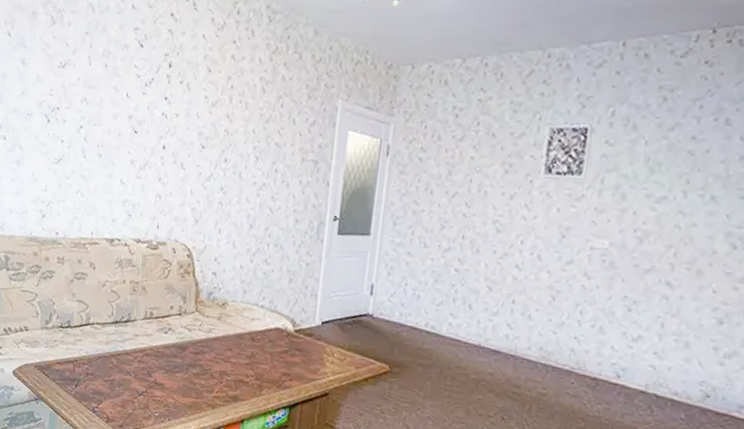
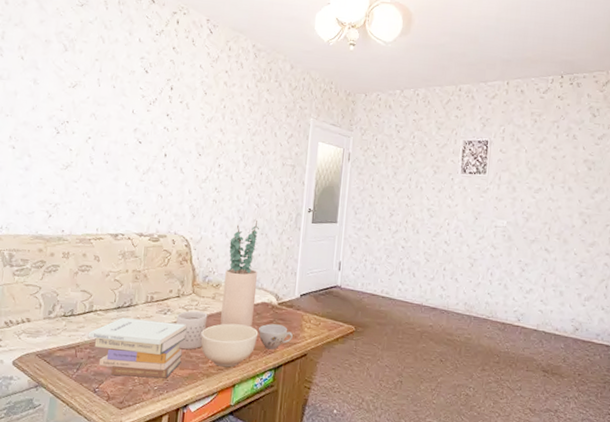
books: none [85,333,190,405] -> present [88,318,187,379]
mug: none [178,331,213,376] -> present [176,311,208,350]
bowl: none [205,349,271,400] -> present [201,323,259,367]
vase: none [227,229,273,357] -> present [220,221,259,328]
teacup: none [271,353,312,385] -> present [258,323,293,350]

